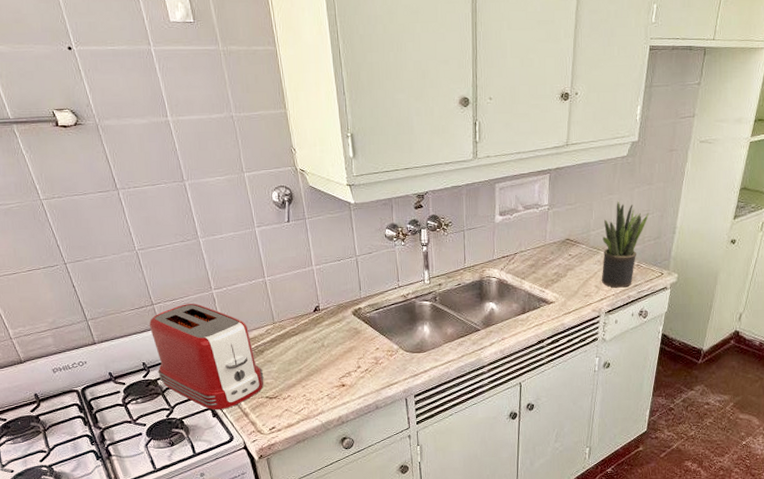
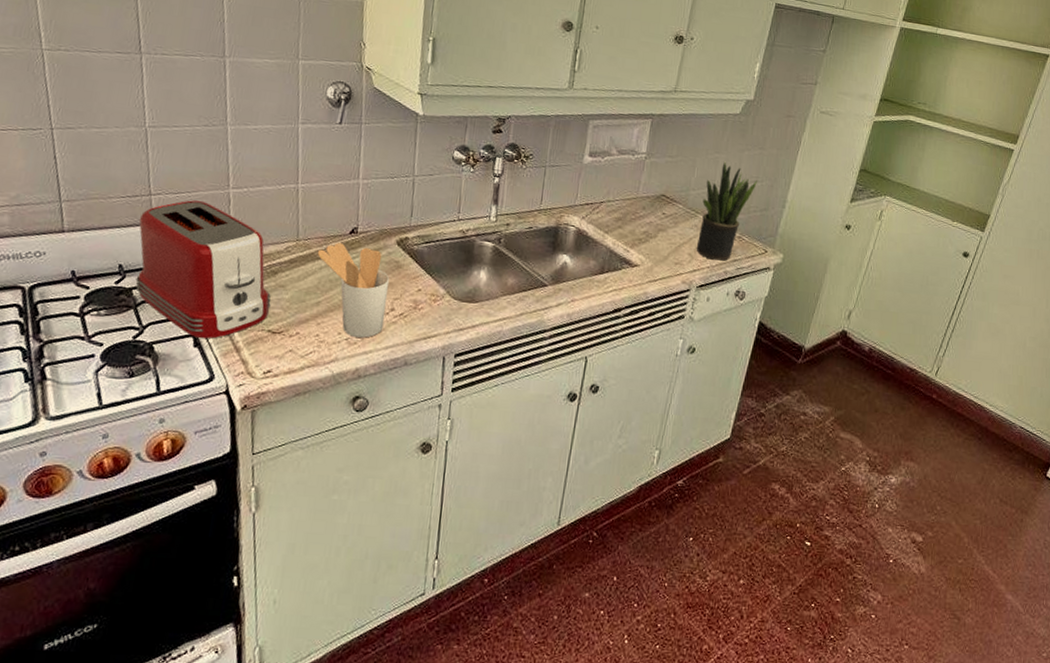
utensil holder: none [291,320,355,393] -> present [317,243,390,338]

